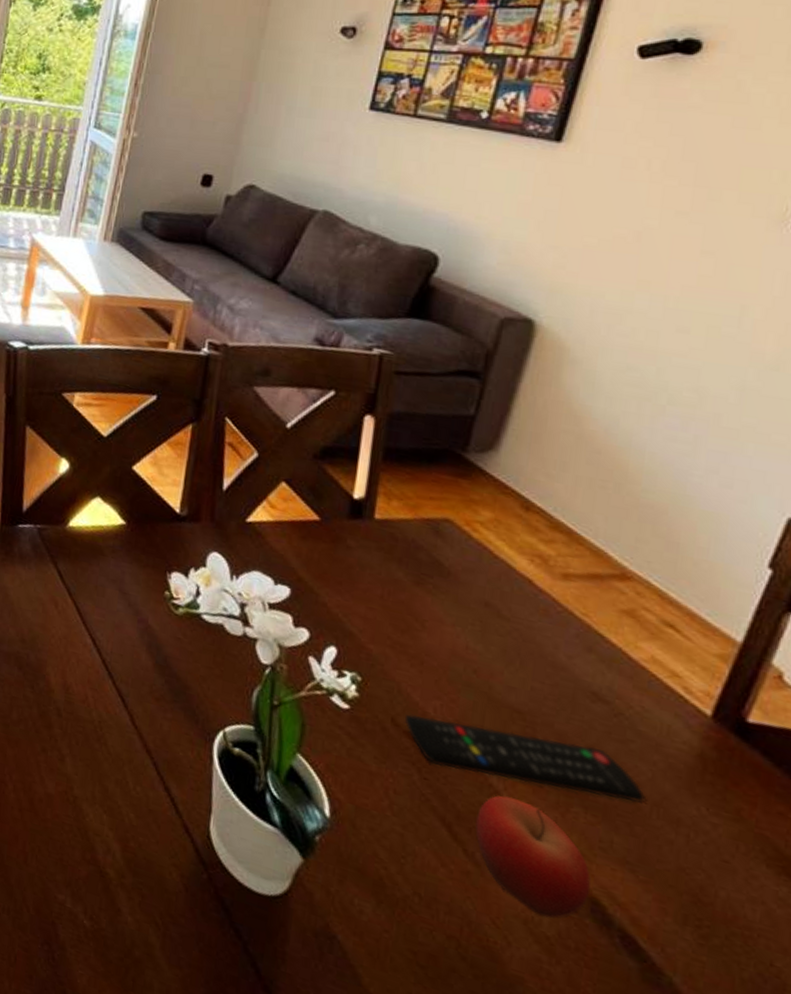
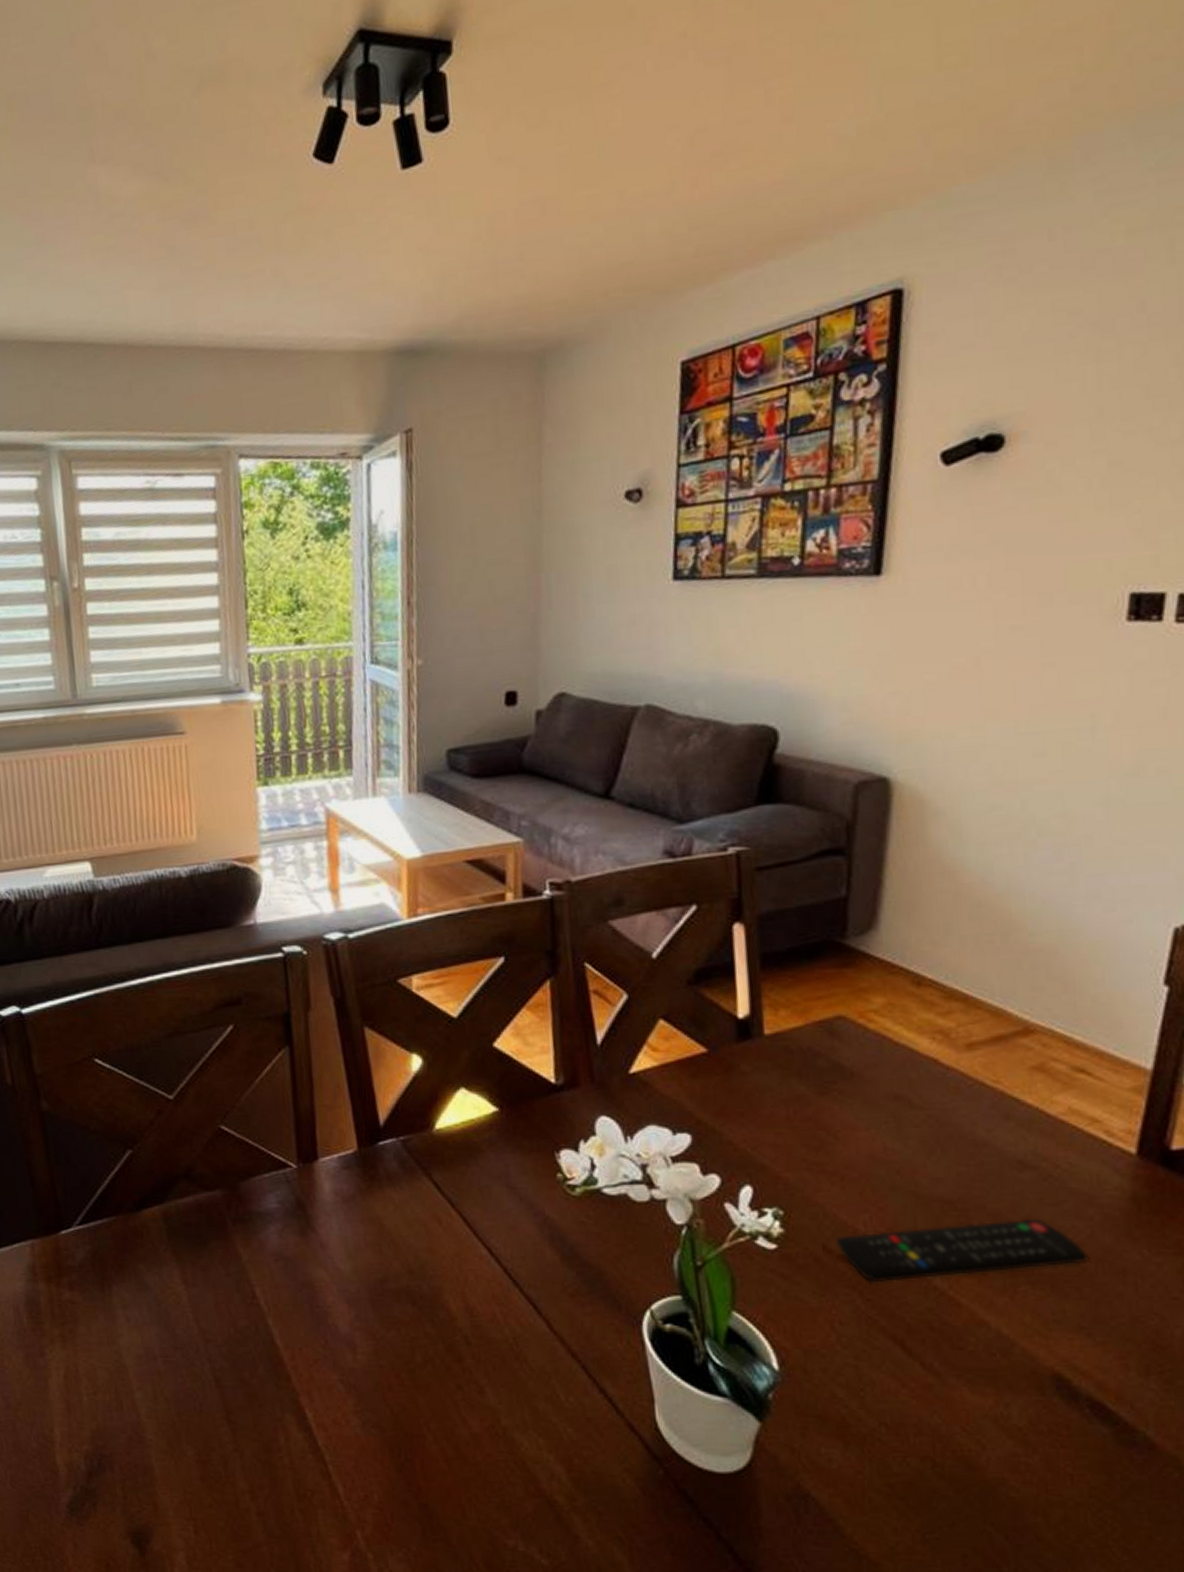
fruit: present [475,795,591,919] -> none [927,1295,1053,1408]

